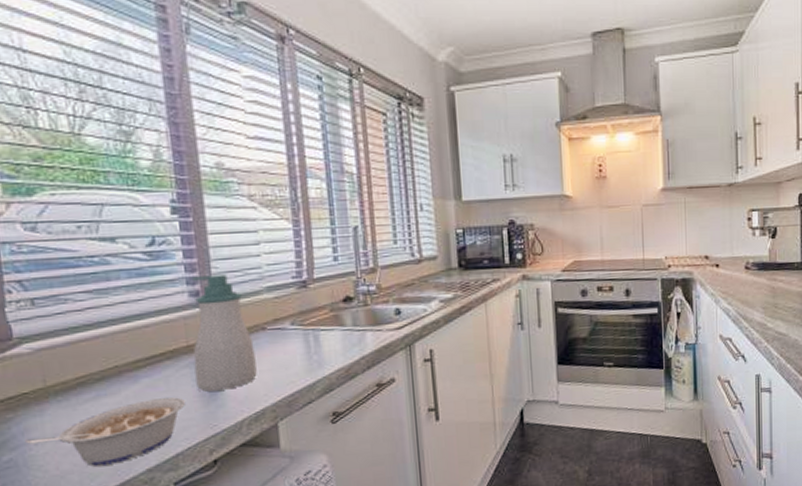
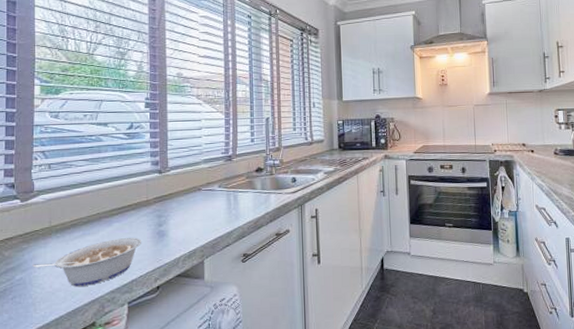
soap bottle: present [191,274,257,392] -> none [150,150,192,234]

